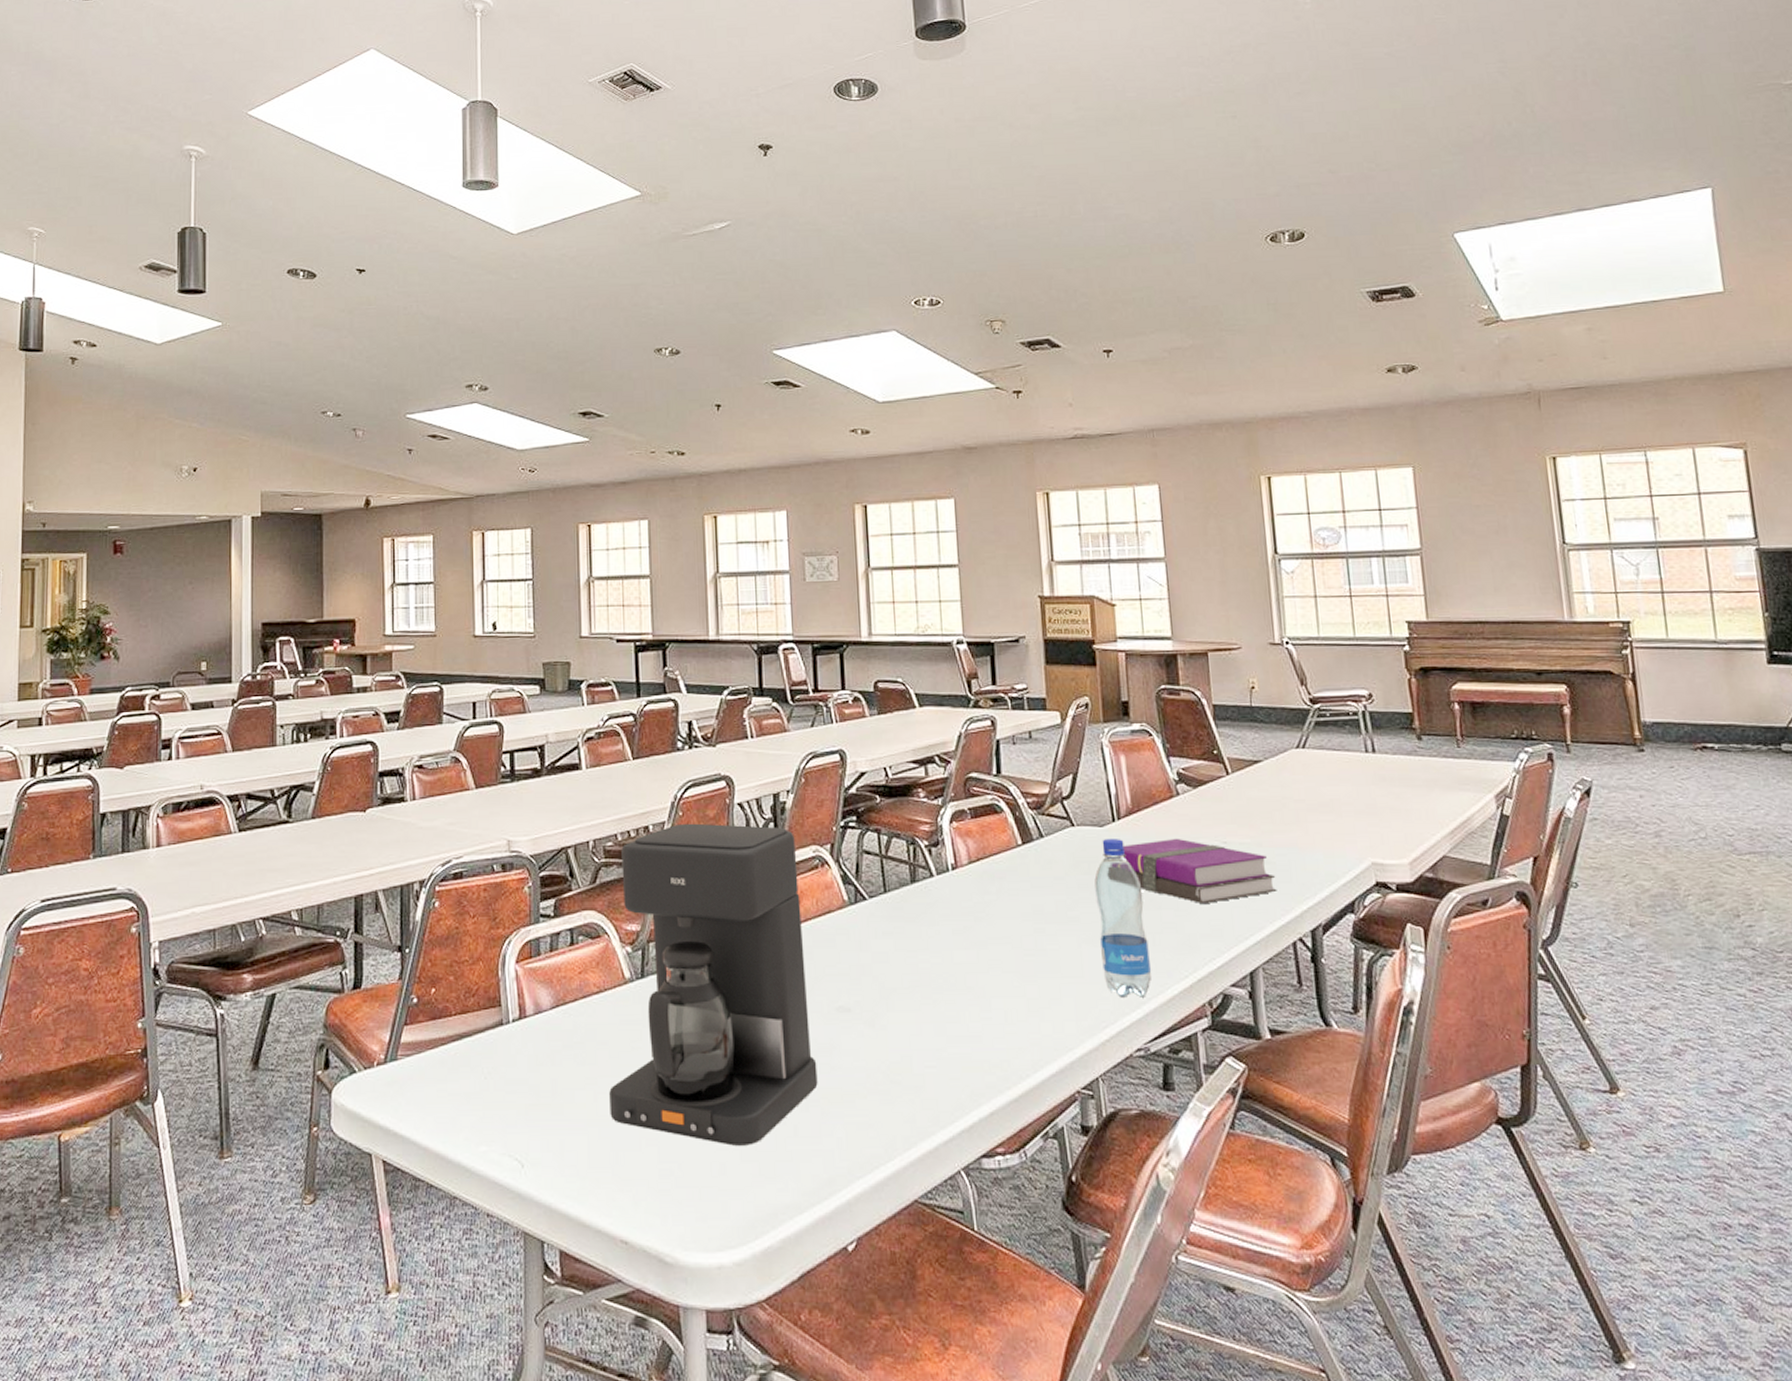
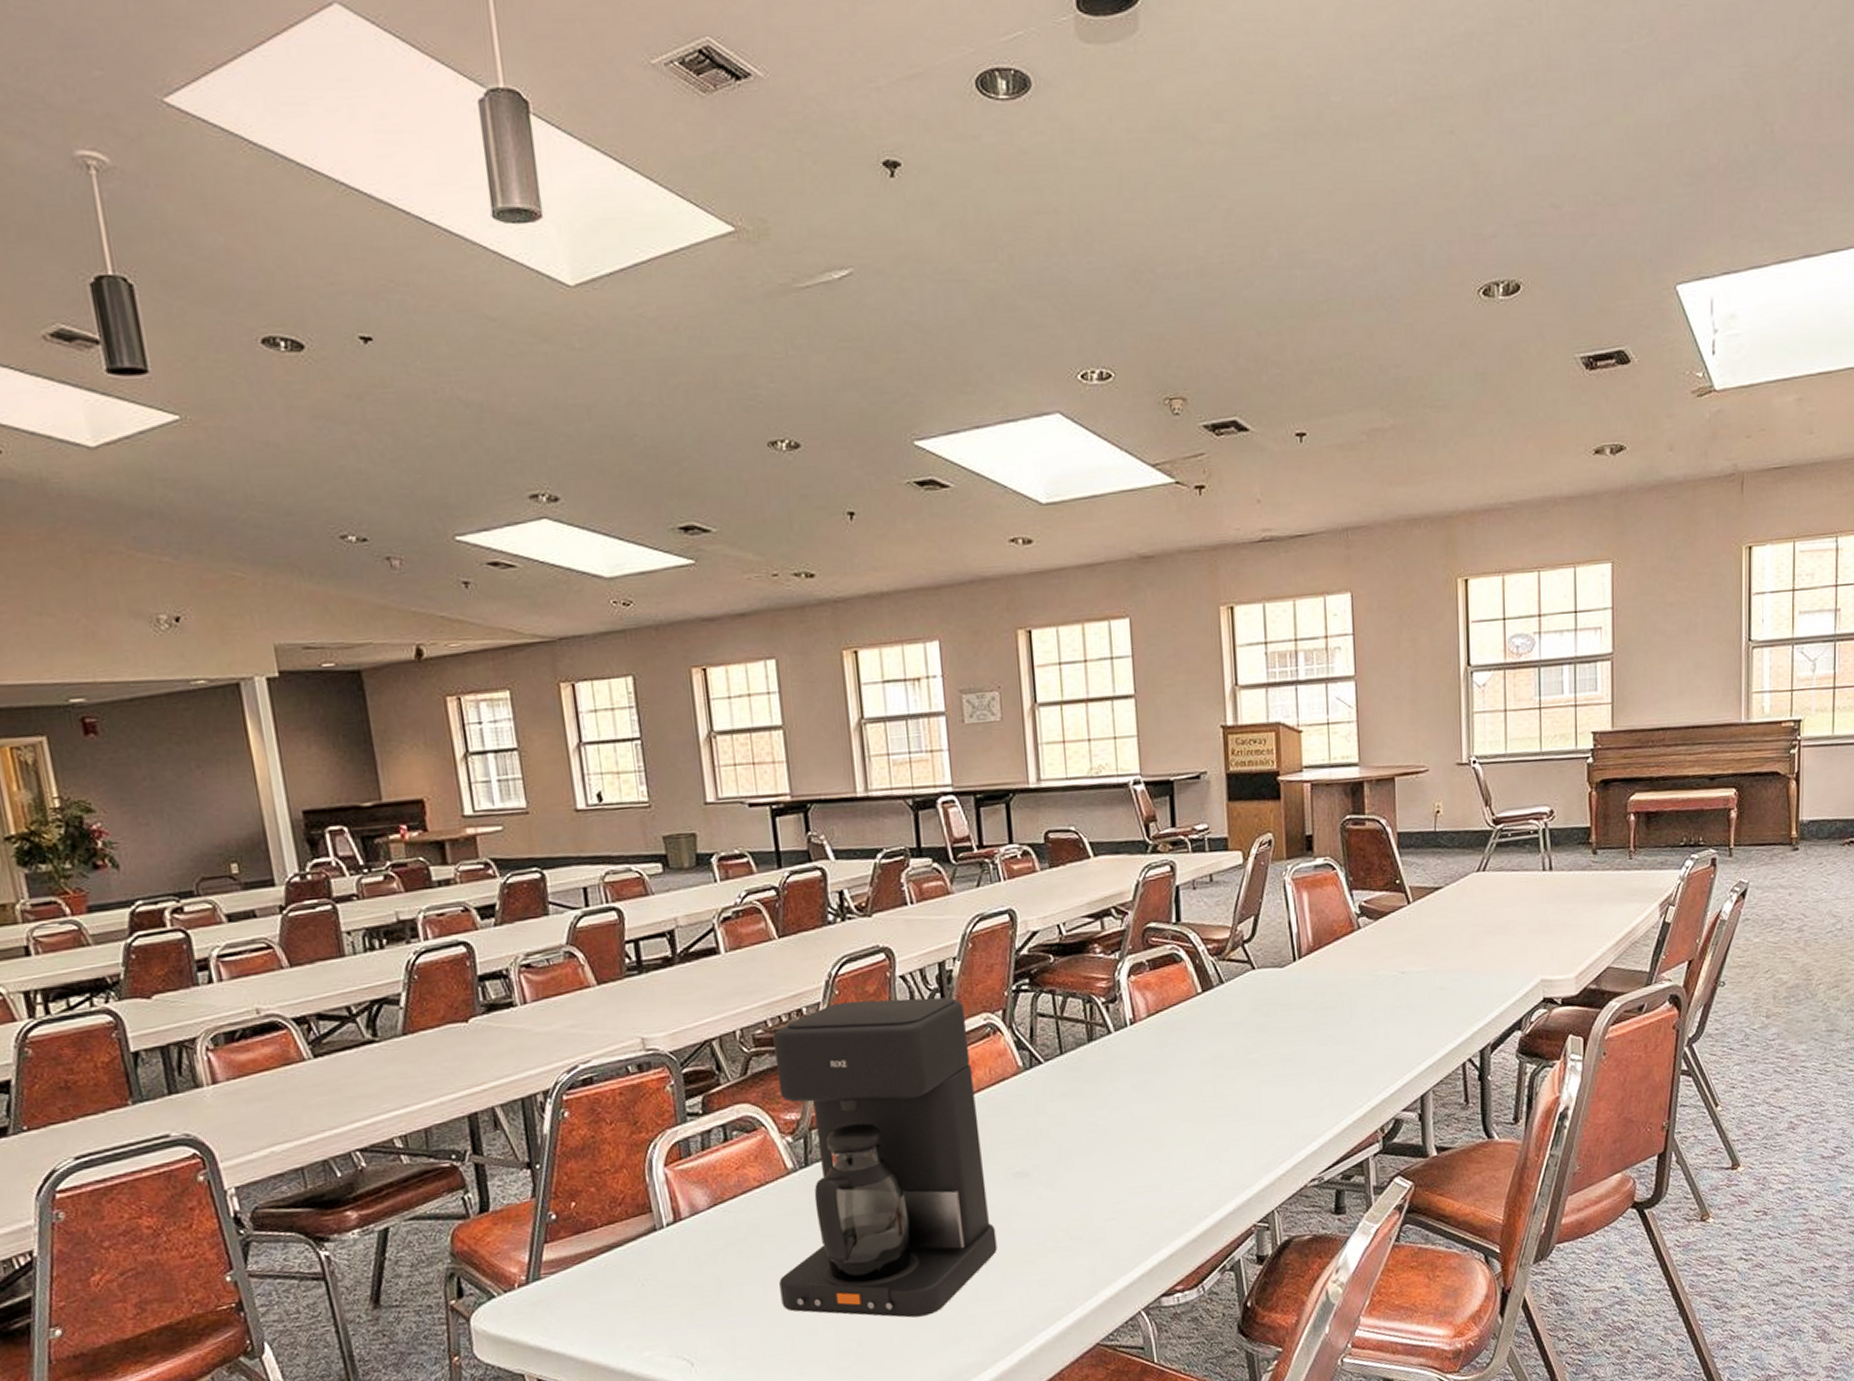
bottle: present [1094,839,1153,998] -> none [1274,978,1328,1133]
notebook: present [1123,838,1277,903] -> none [1303,972,1451,1035]

